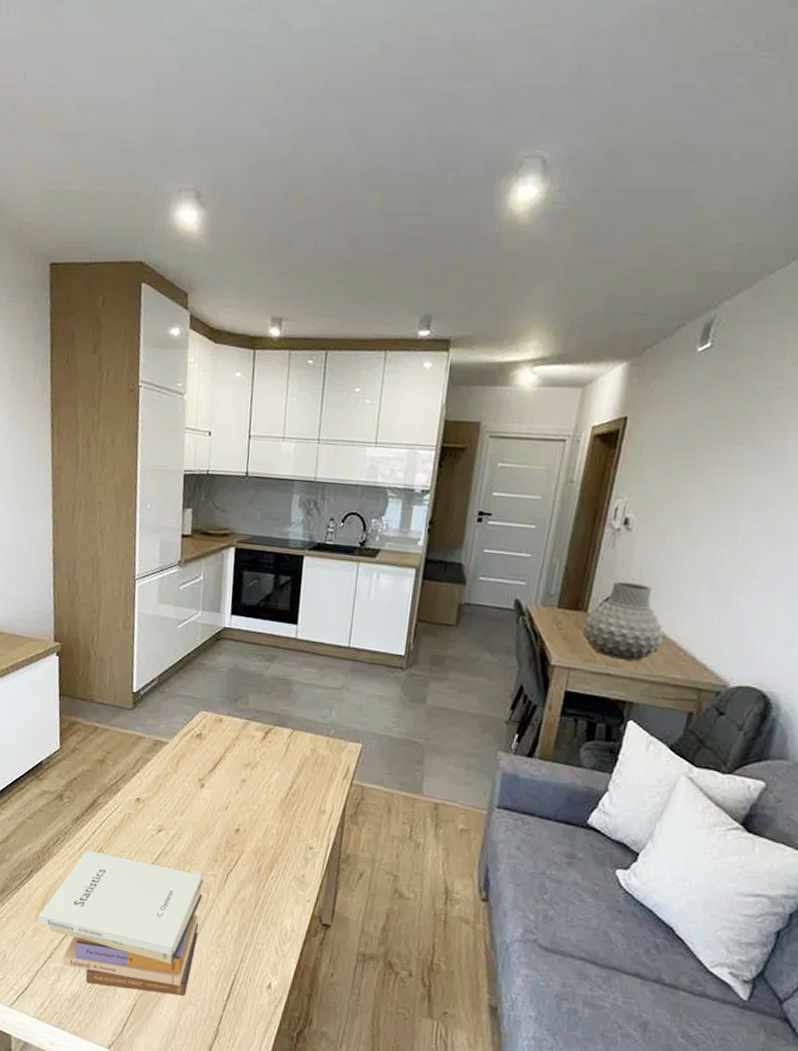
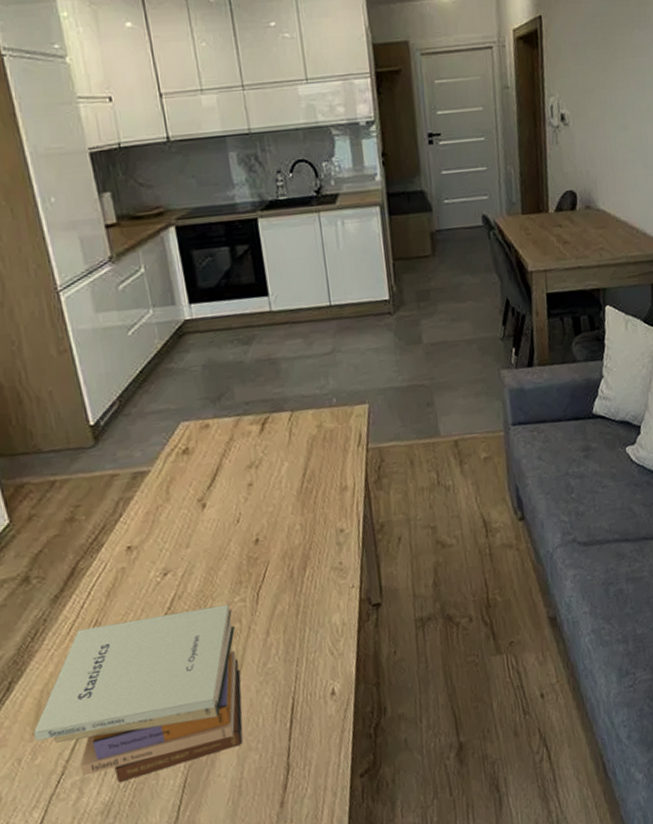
vase: present [582,581,664,661] -> none [547,174,617,251]

